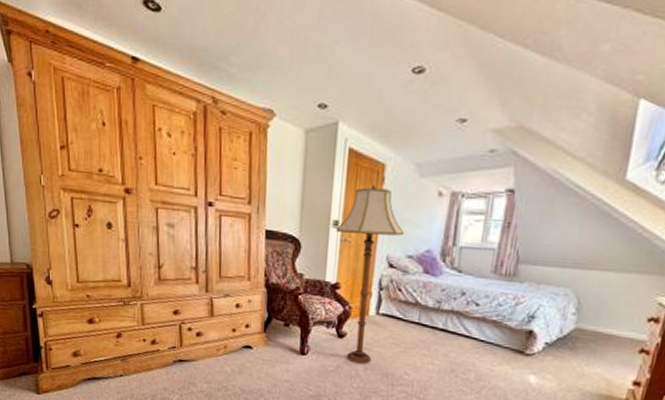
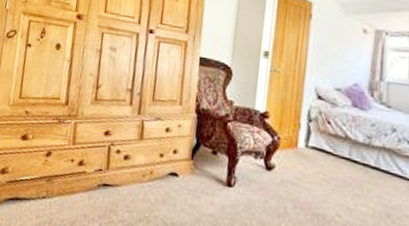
floor lamp: present [336,185,405,364] -> none [266,20,333,202]

